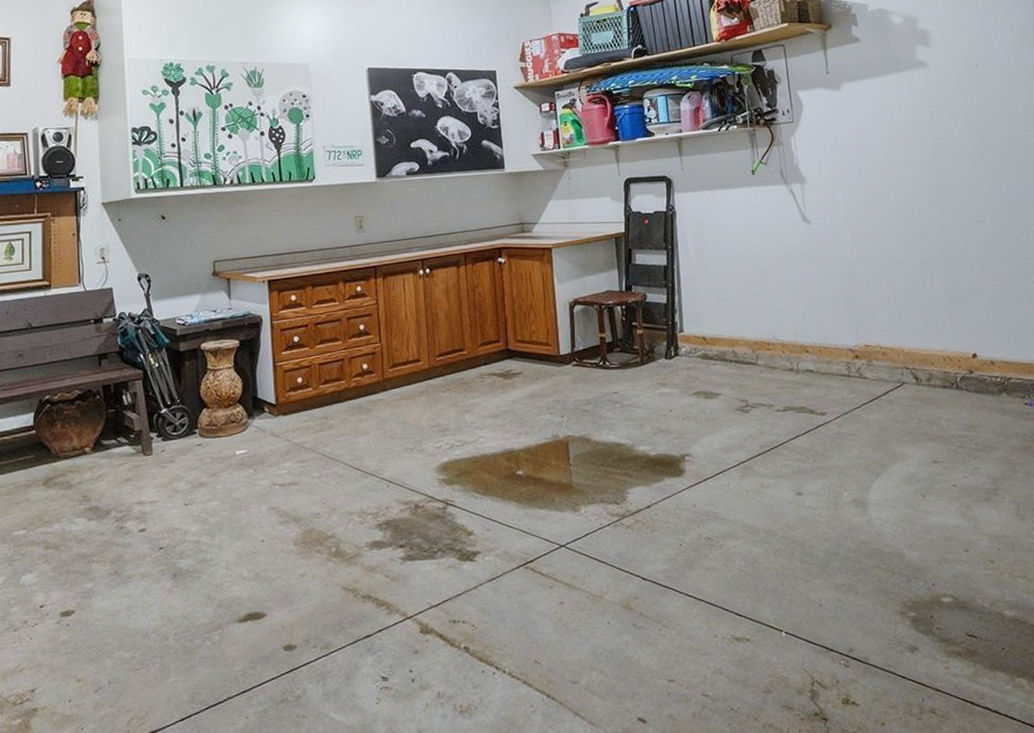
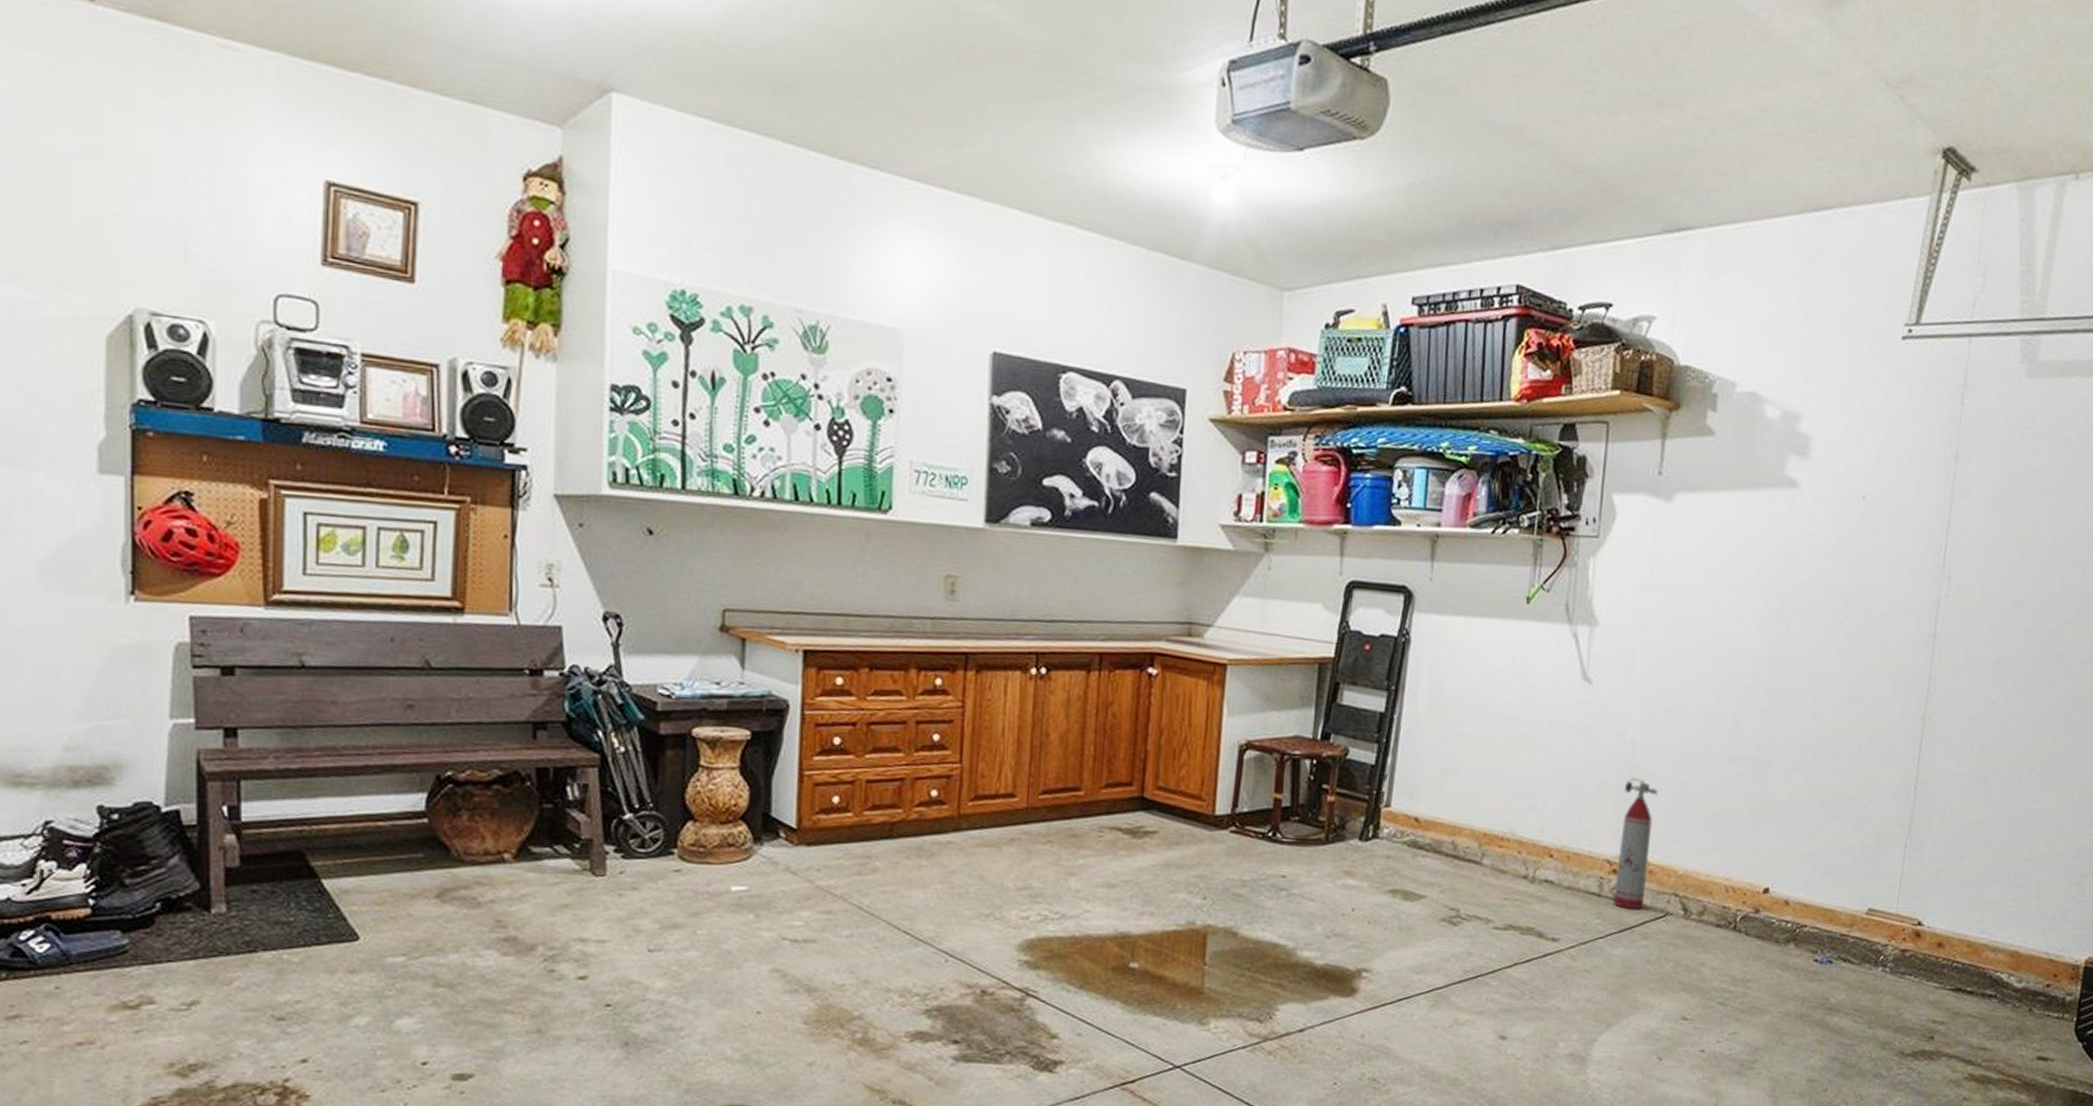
fire extinguisher: none [851,286,885,384] -> present [1613,778,1659,910]

